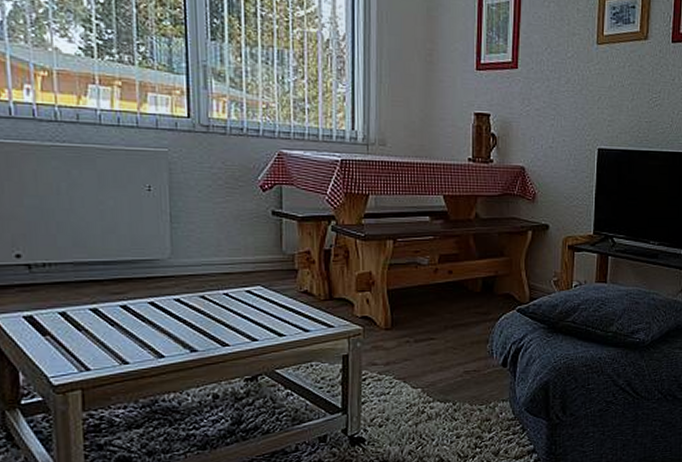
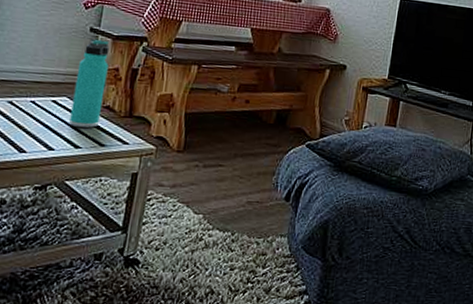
thermos bottle: none [266,222,300,315] -> present [69,38,110,128]

